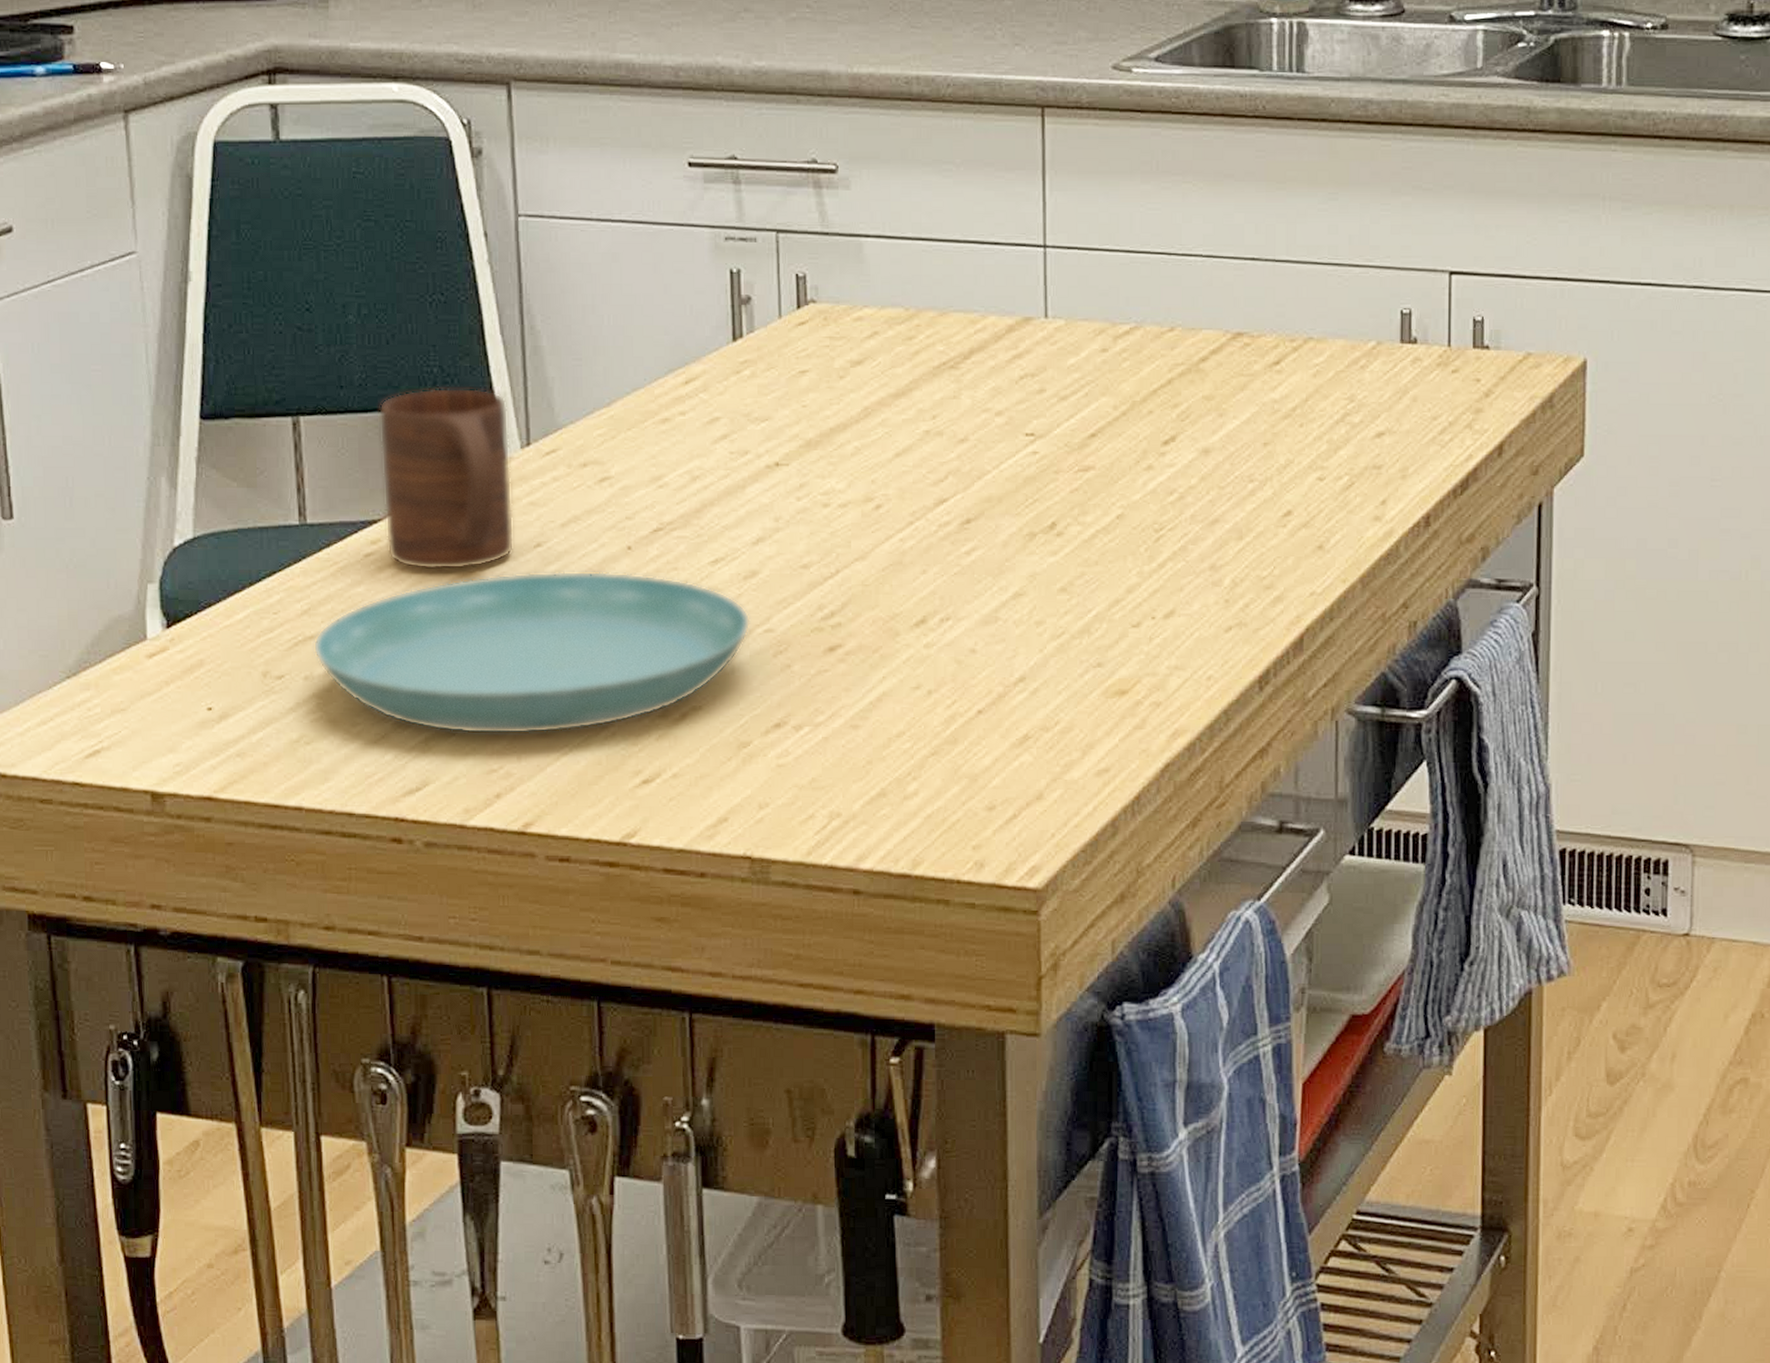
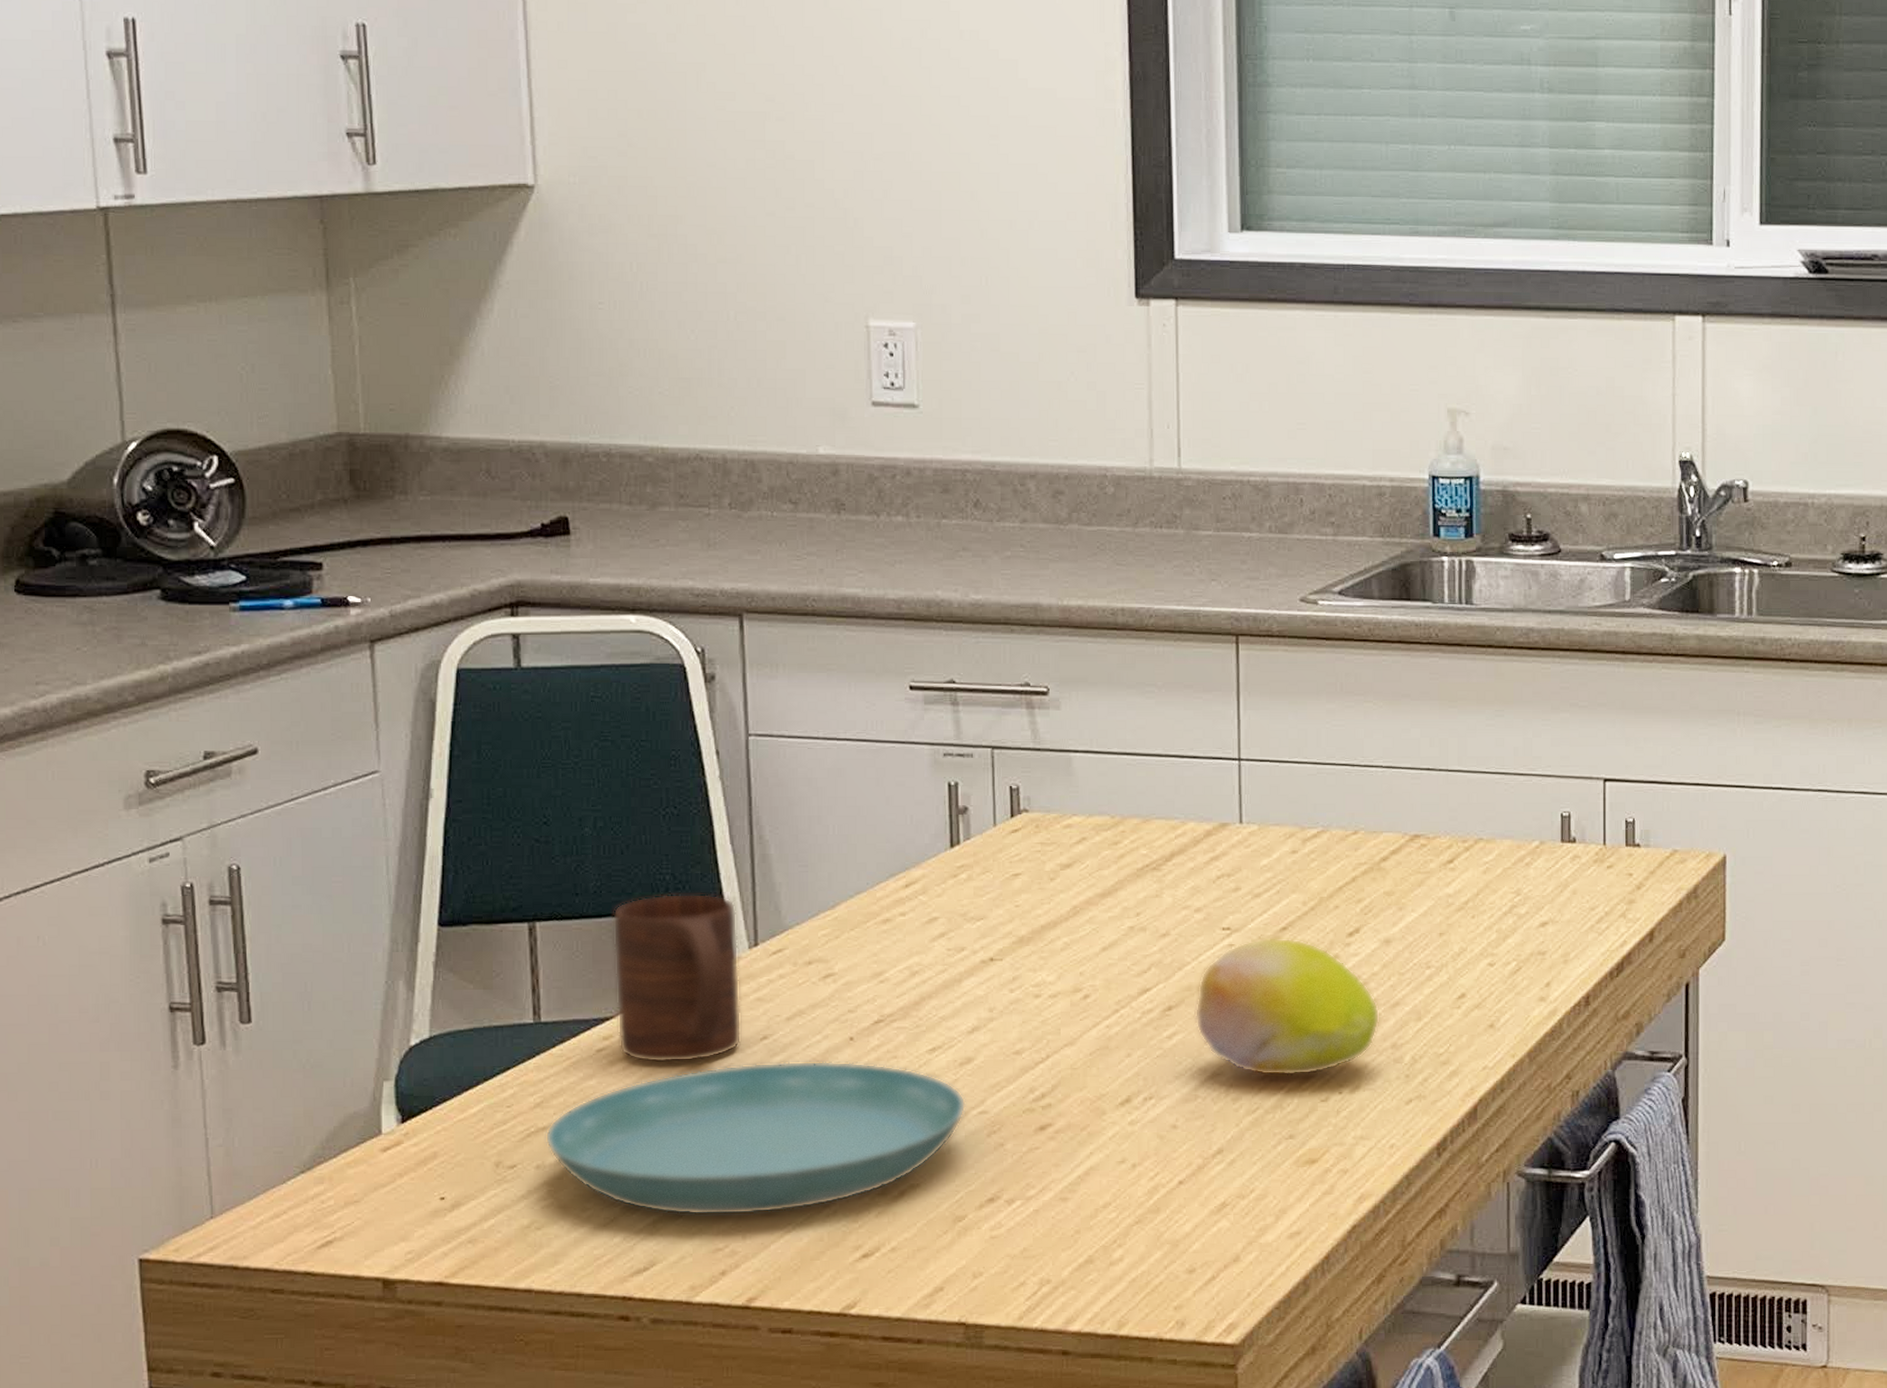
fruit: none [995,445,1197,598] -> present [1194,938,1380,1076]

